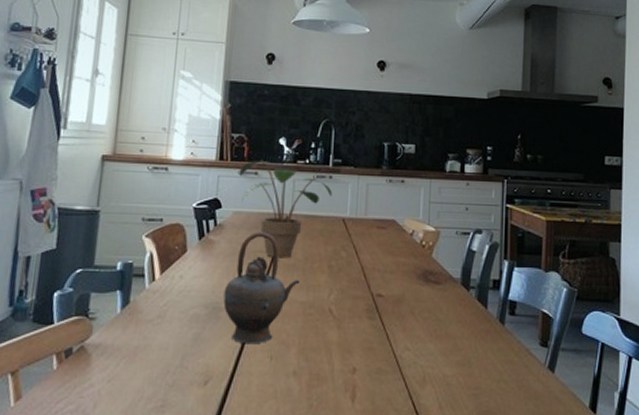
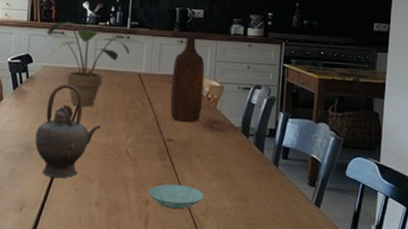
saucer: none [356,348,420,379] -> present [149,184,204,210]
bottle: none [379,175,418,274] -> present [170,37,205,122]

